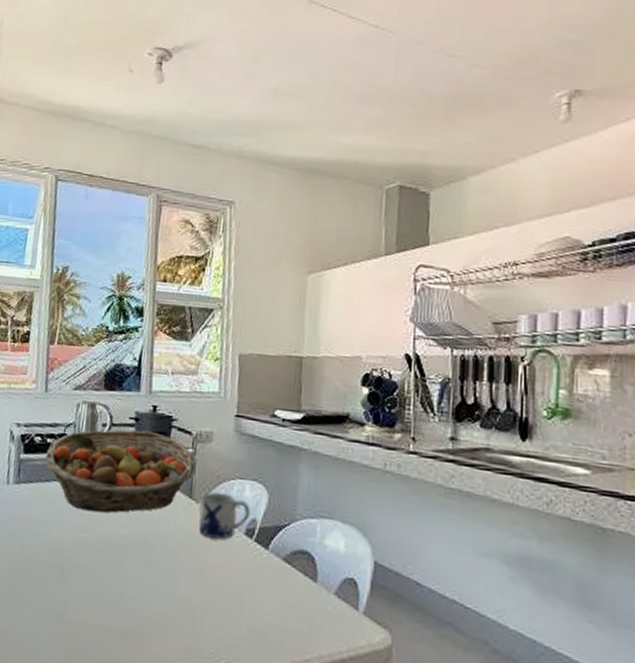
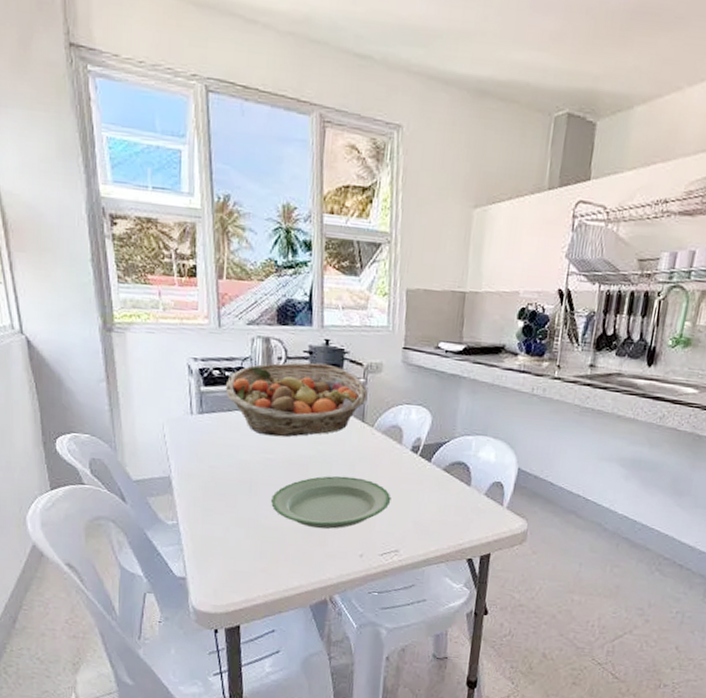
plate: none [82,561,222,630] -> present [270,476,391,529]
mug: present [199,492,251,540] -> none [371,416,416,456]

